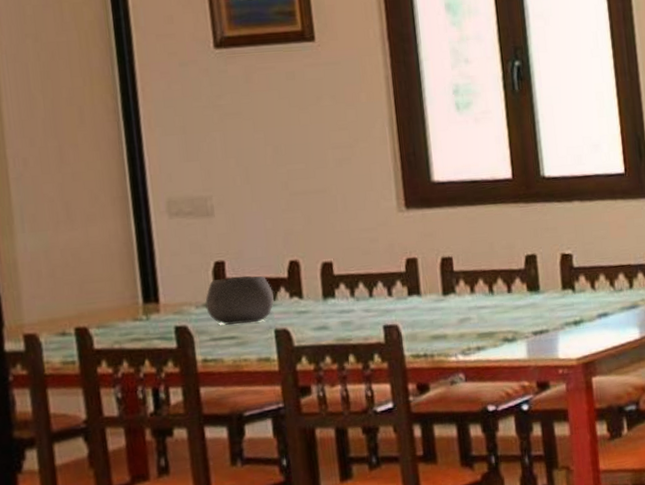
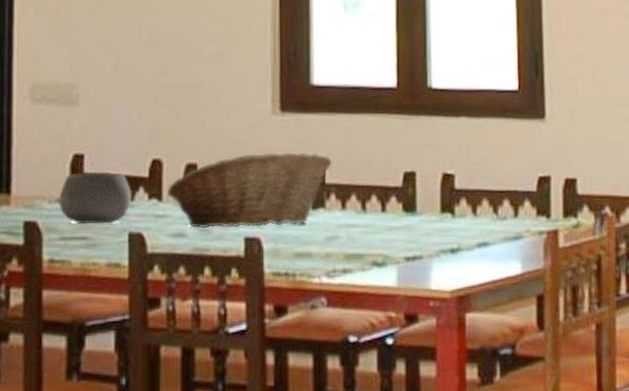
fruit basket: none [306,243,459,321] -> present [167,152,333,229]

